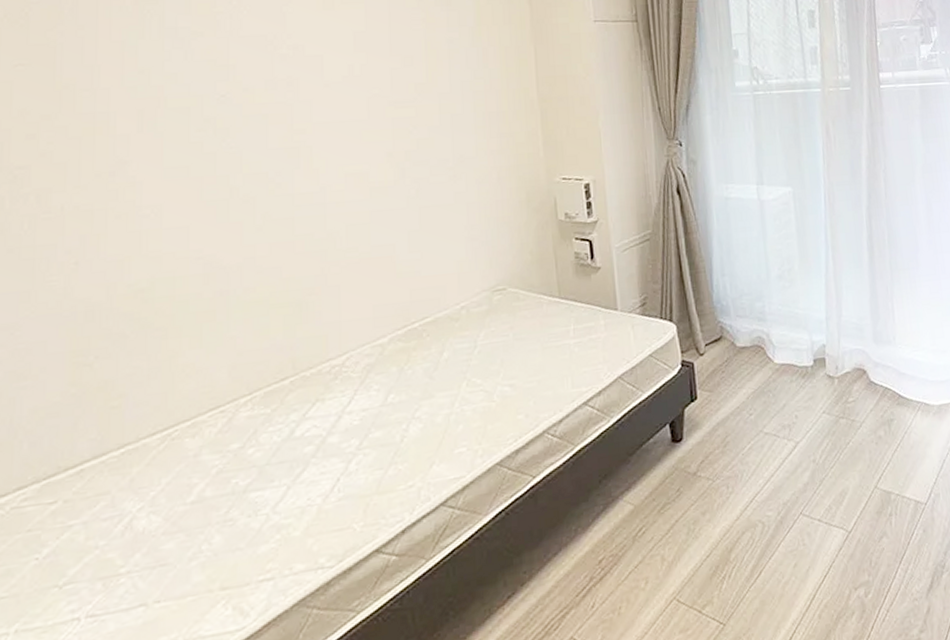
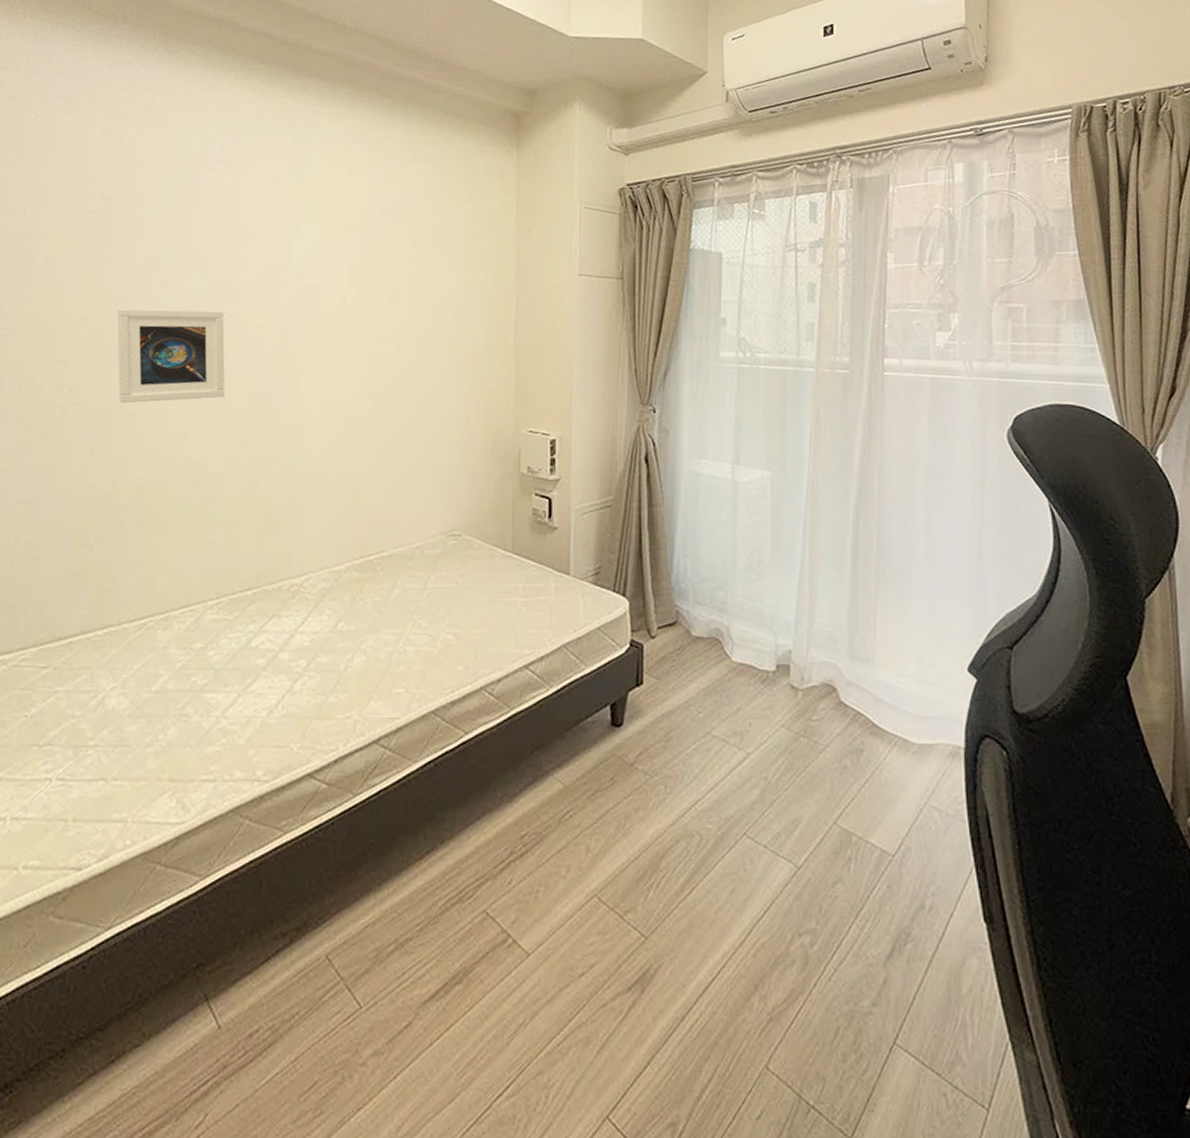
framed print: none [84,92,228,205] -> present [117,308,225,404]

